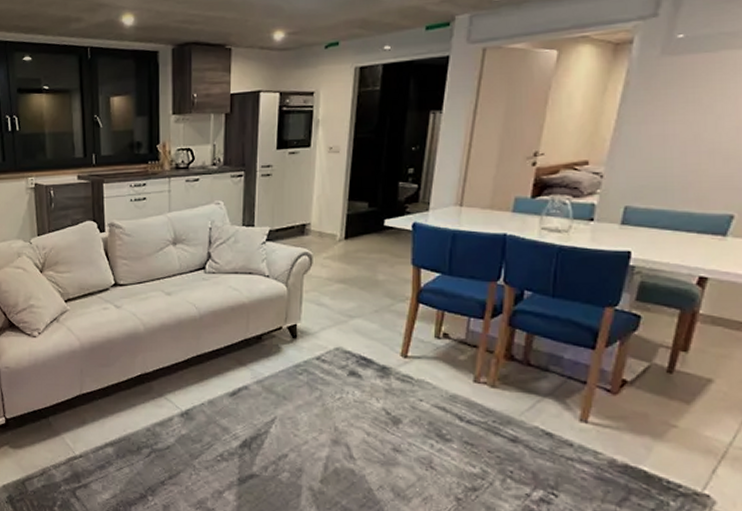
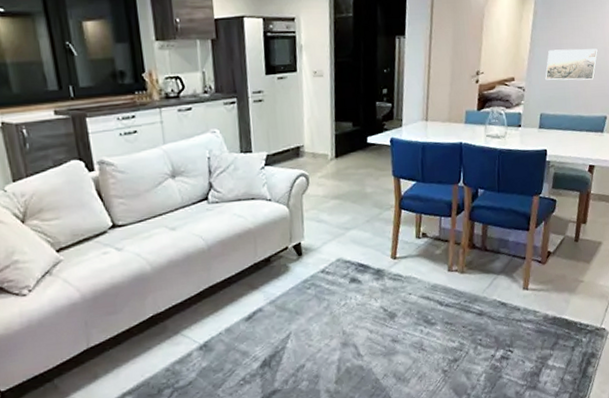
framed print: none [636,127,725,167] -> present [545,48,598,81]

